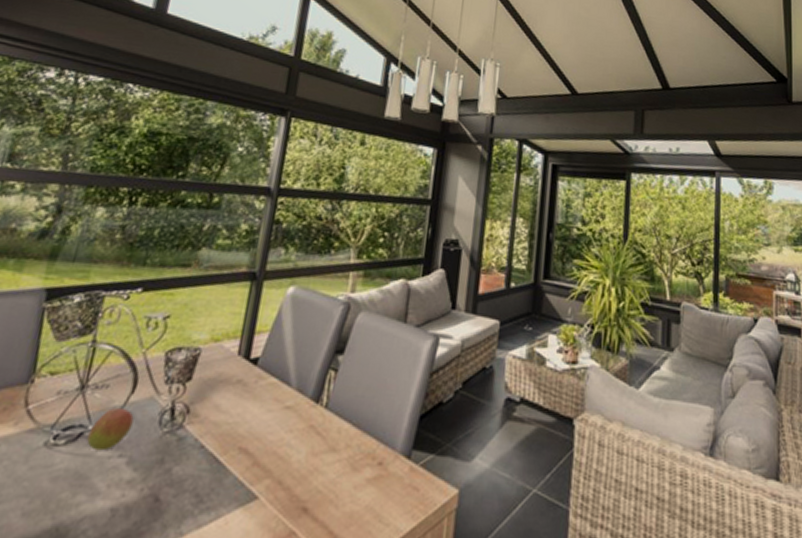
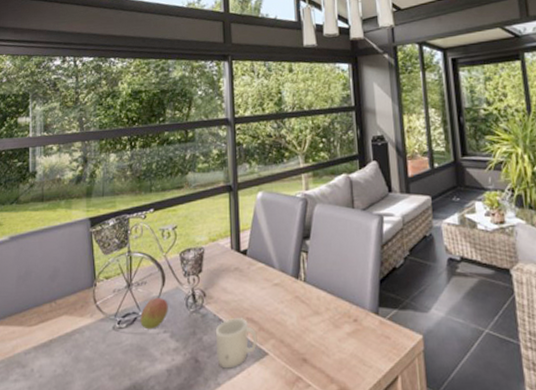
mug: none [186,446,249,514] -> present [215,318,258,369]

